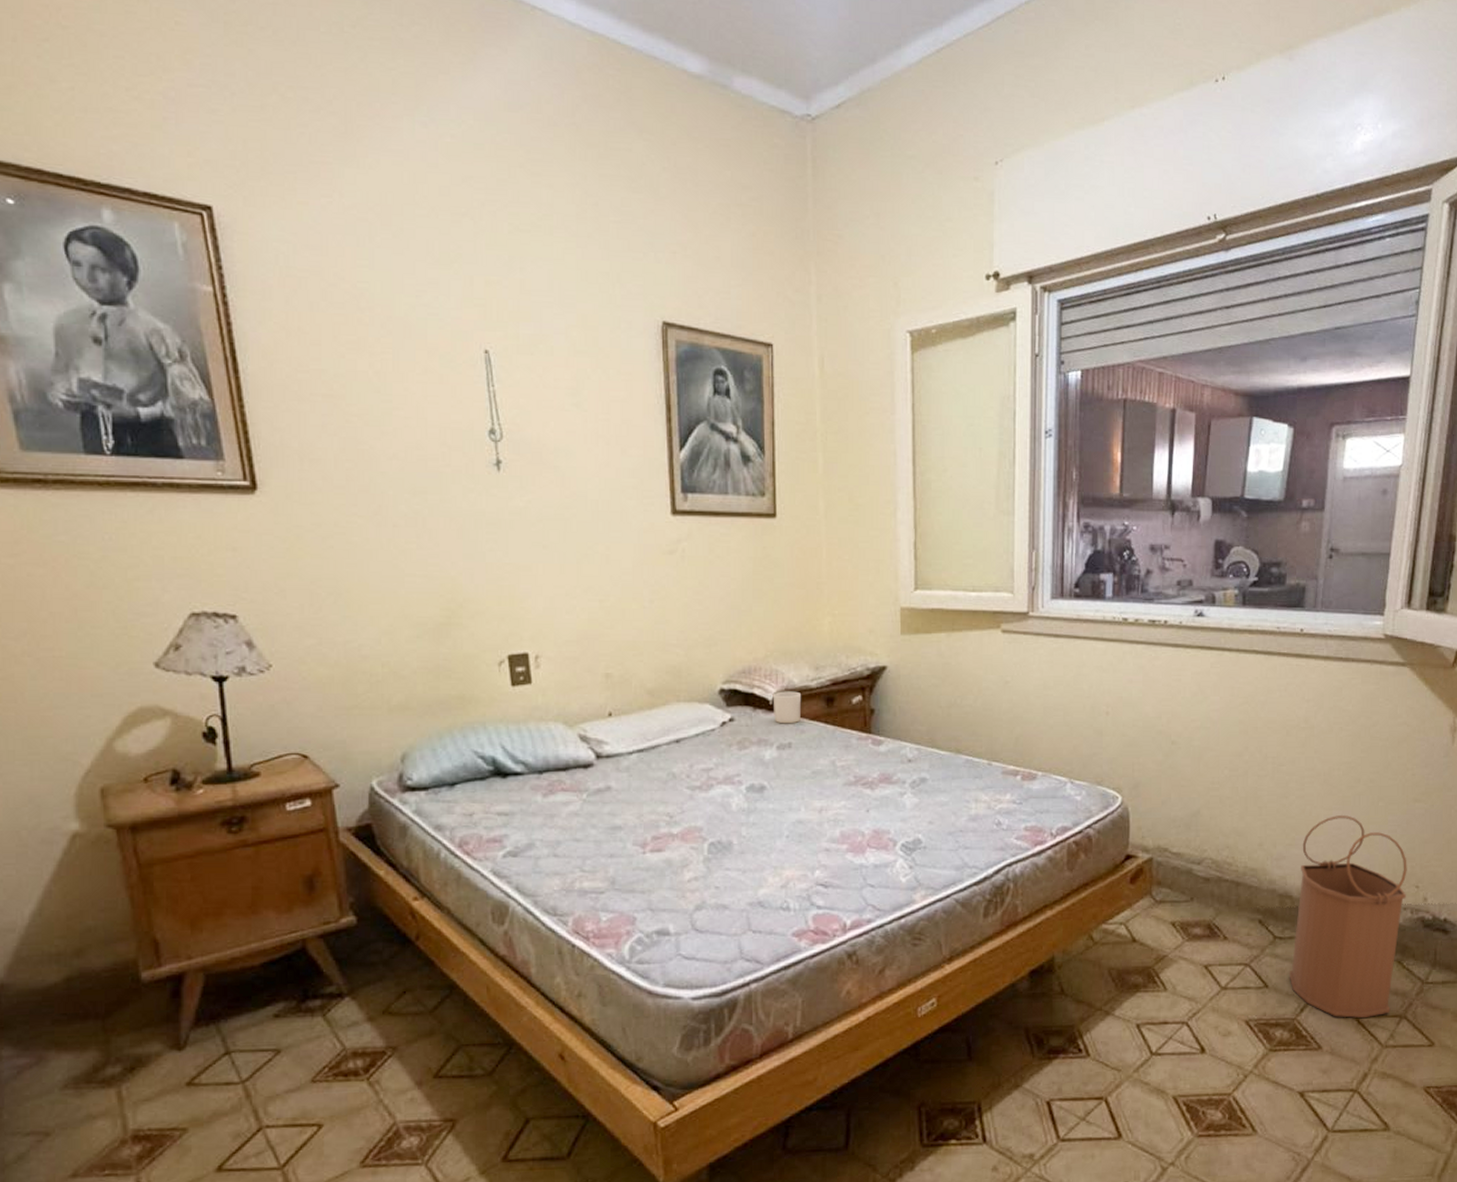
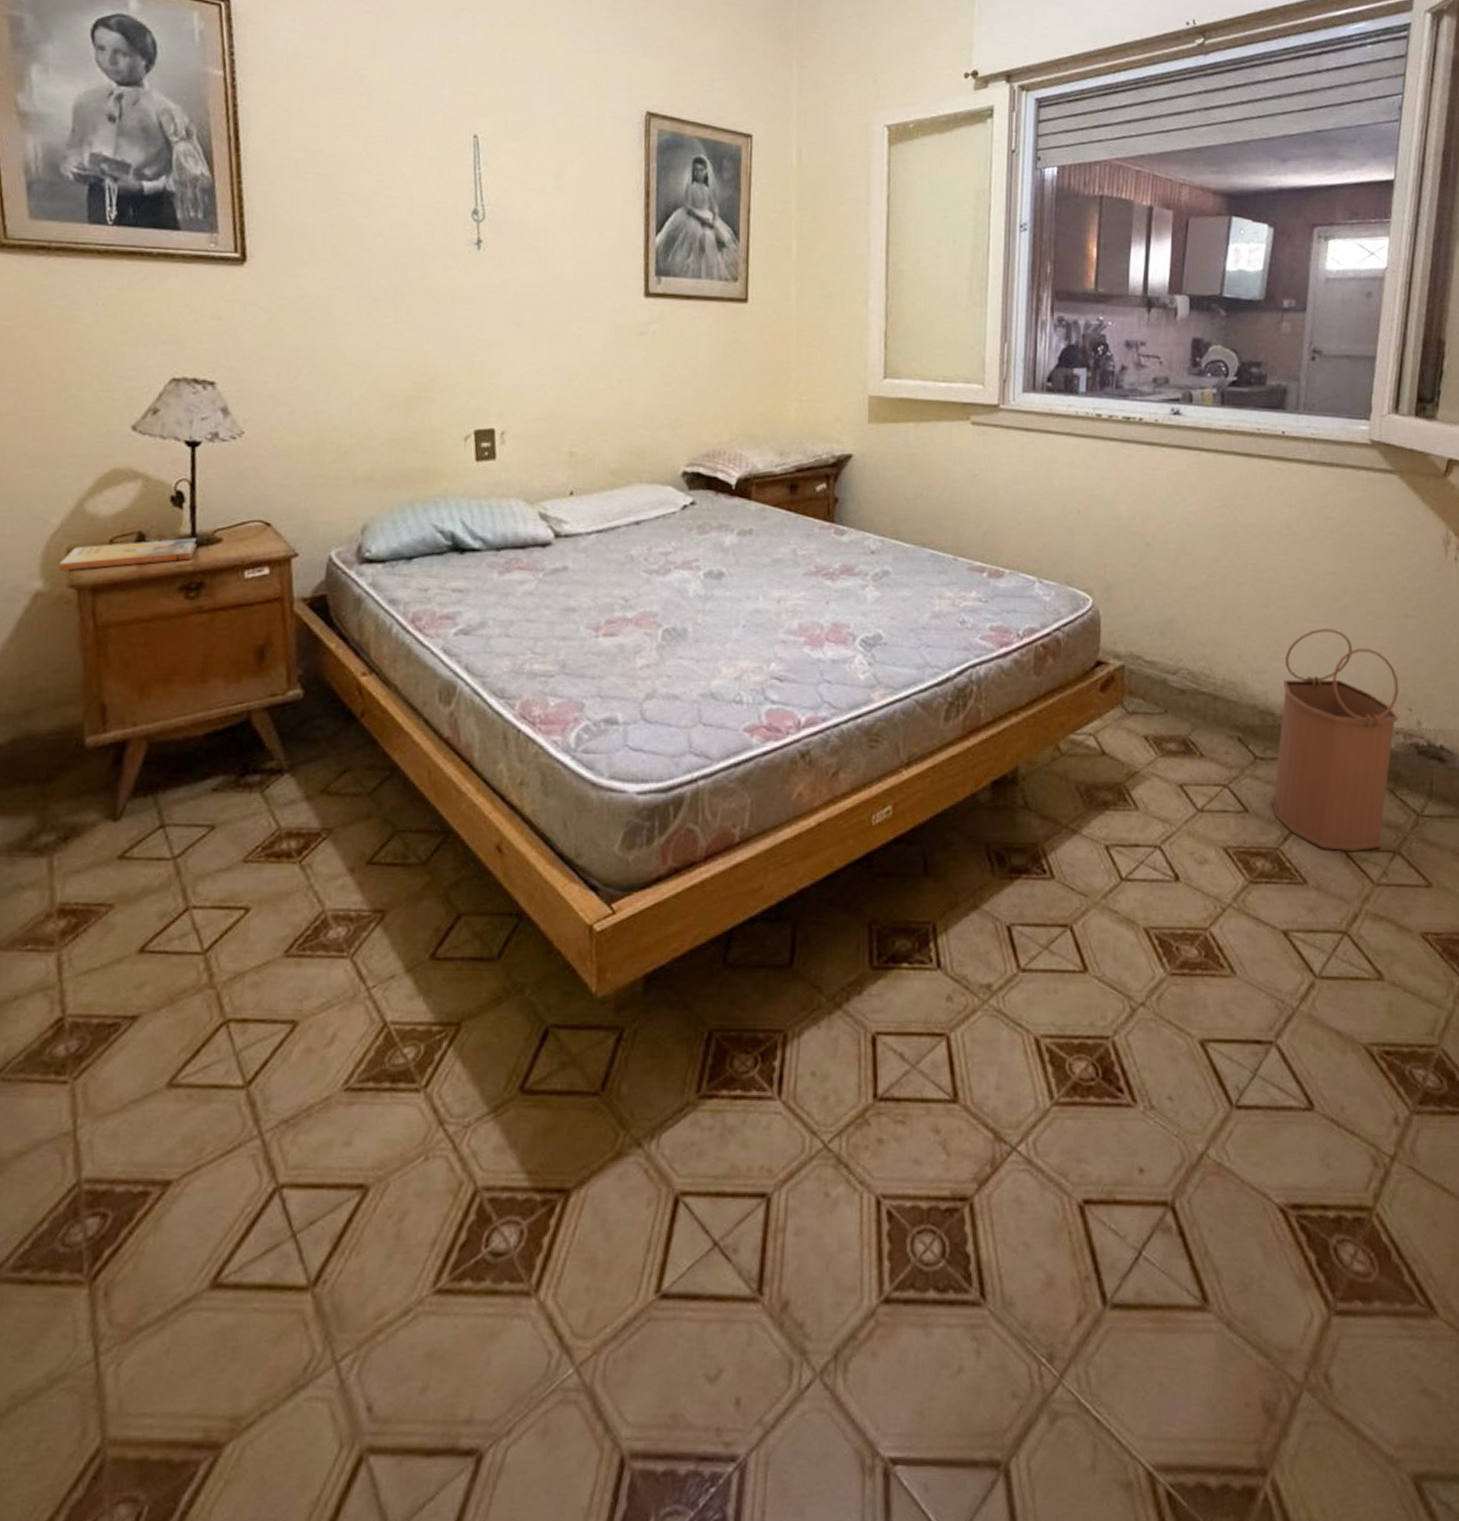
book: none [94,773,234,811] -> present [59,538,197,571]
mug: present [772,691,802,724] -> none [735,476,765,510]

